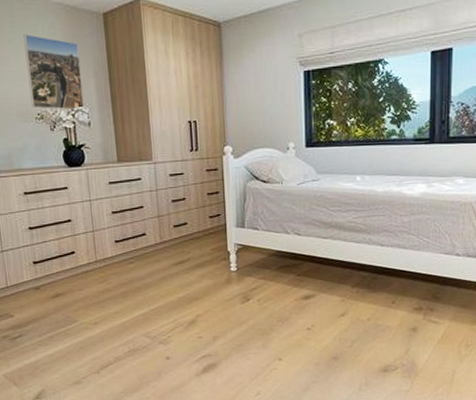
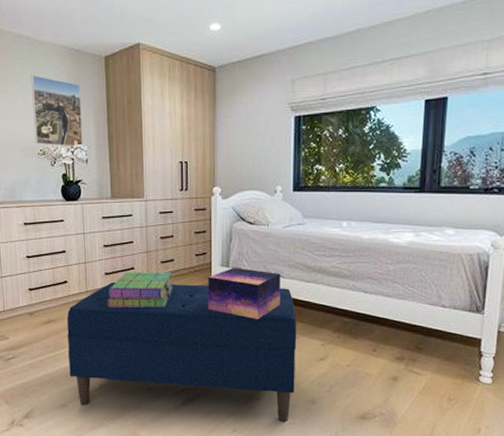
bench: none [76,246,317,382] -> present [66,282,297,423]
stack of books: none [118,236,188,277] -> present [107,272,174,308]
decorative box: none [223,228,298,279] -> present [207,268,281,319]

